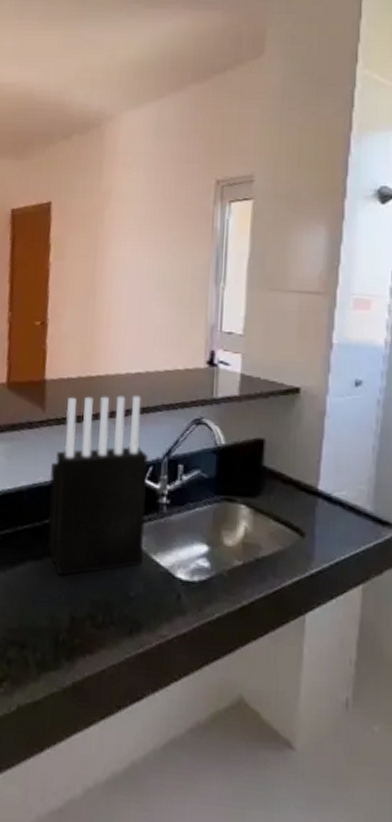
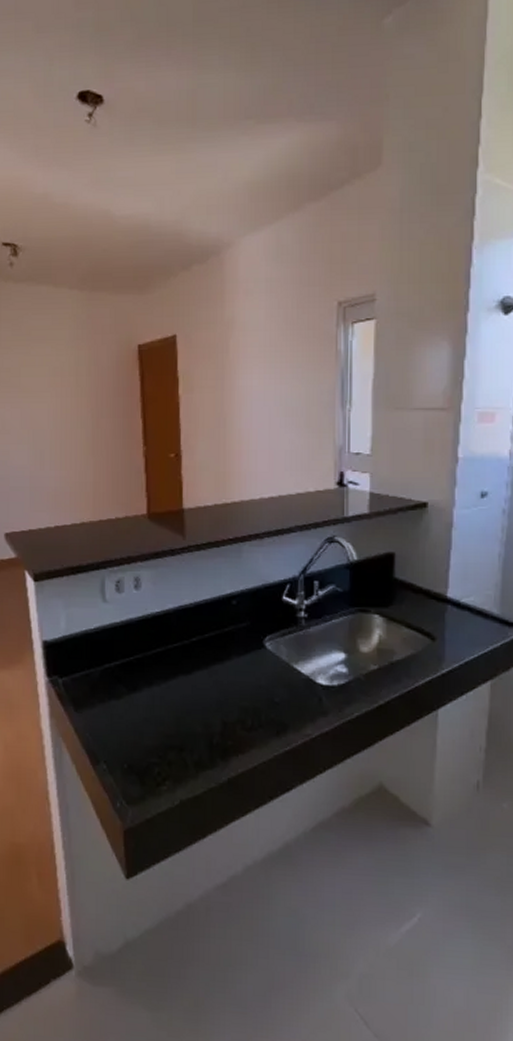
knife block: present [47,395,149,576] -> none [194,519,286,687]

